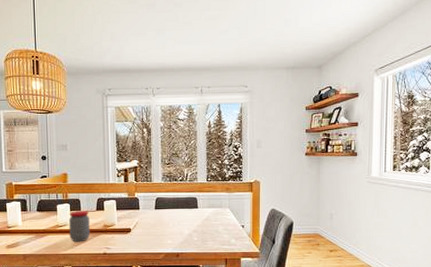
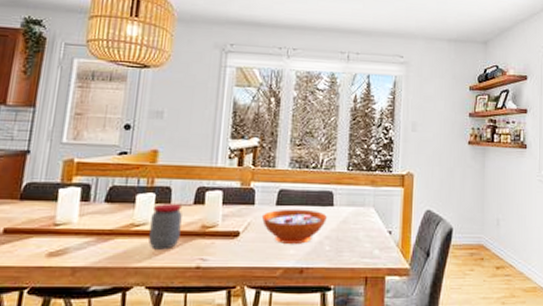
decorative bowl: none [145,211,193,236] -> present [261,209,327,244]

